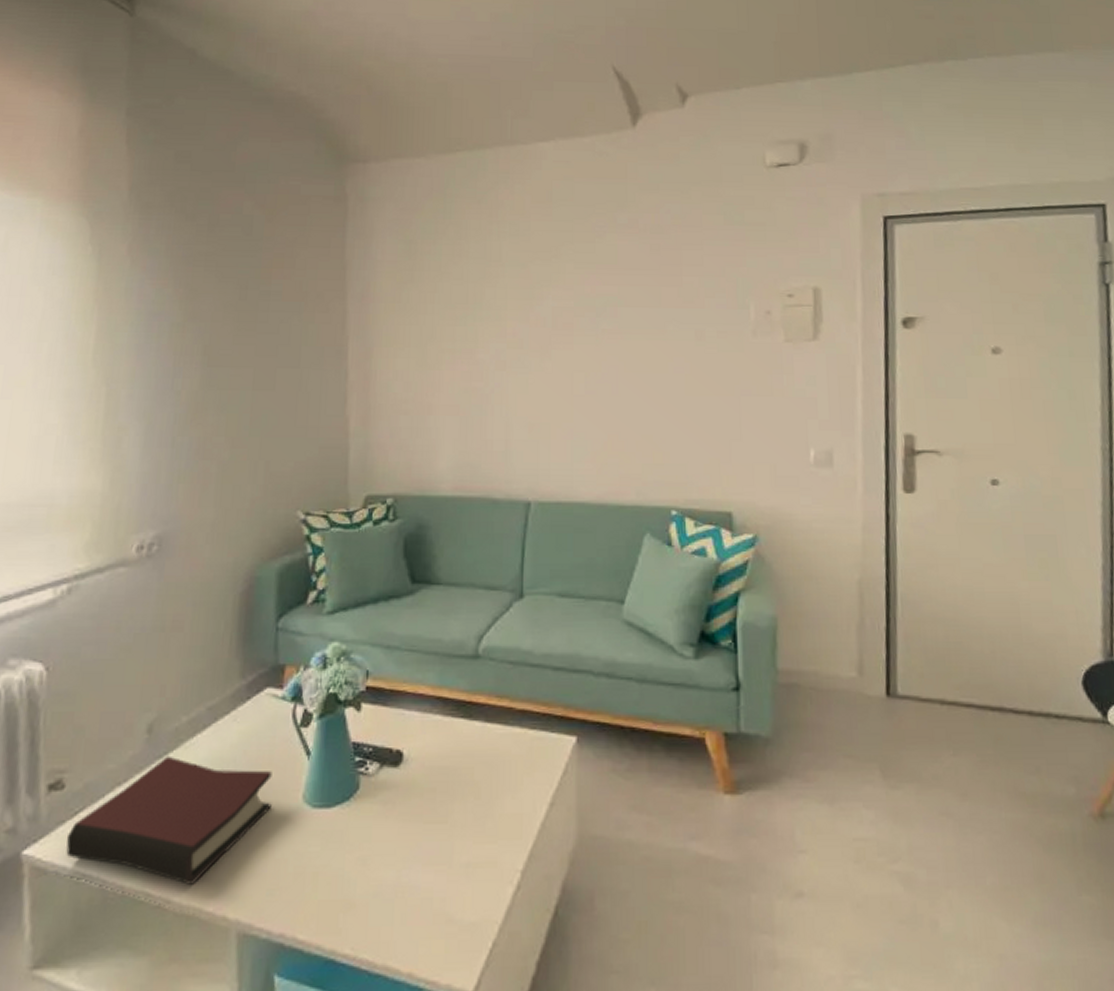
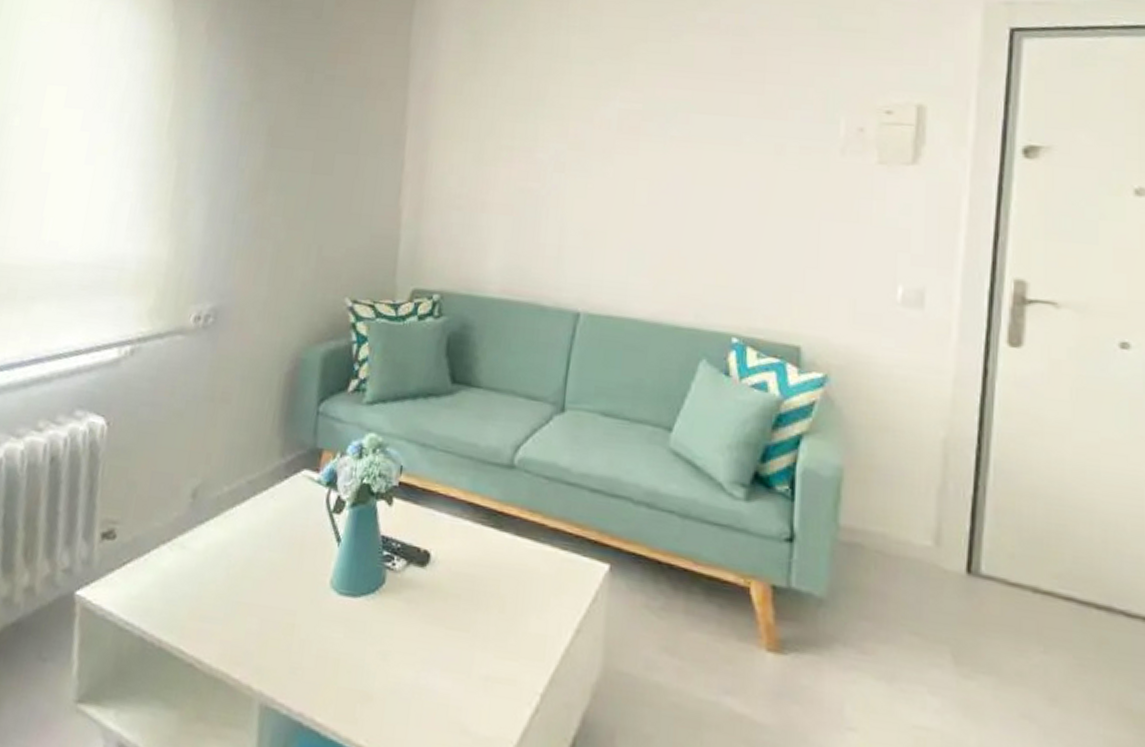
hardback book: present [66,756,272,885] -> none [113,522,303,650]

